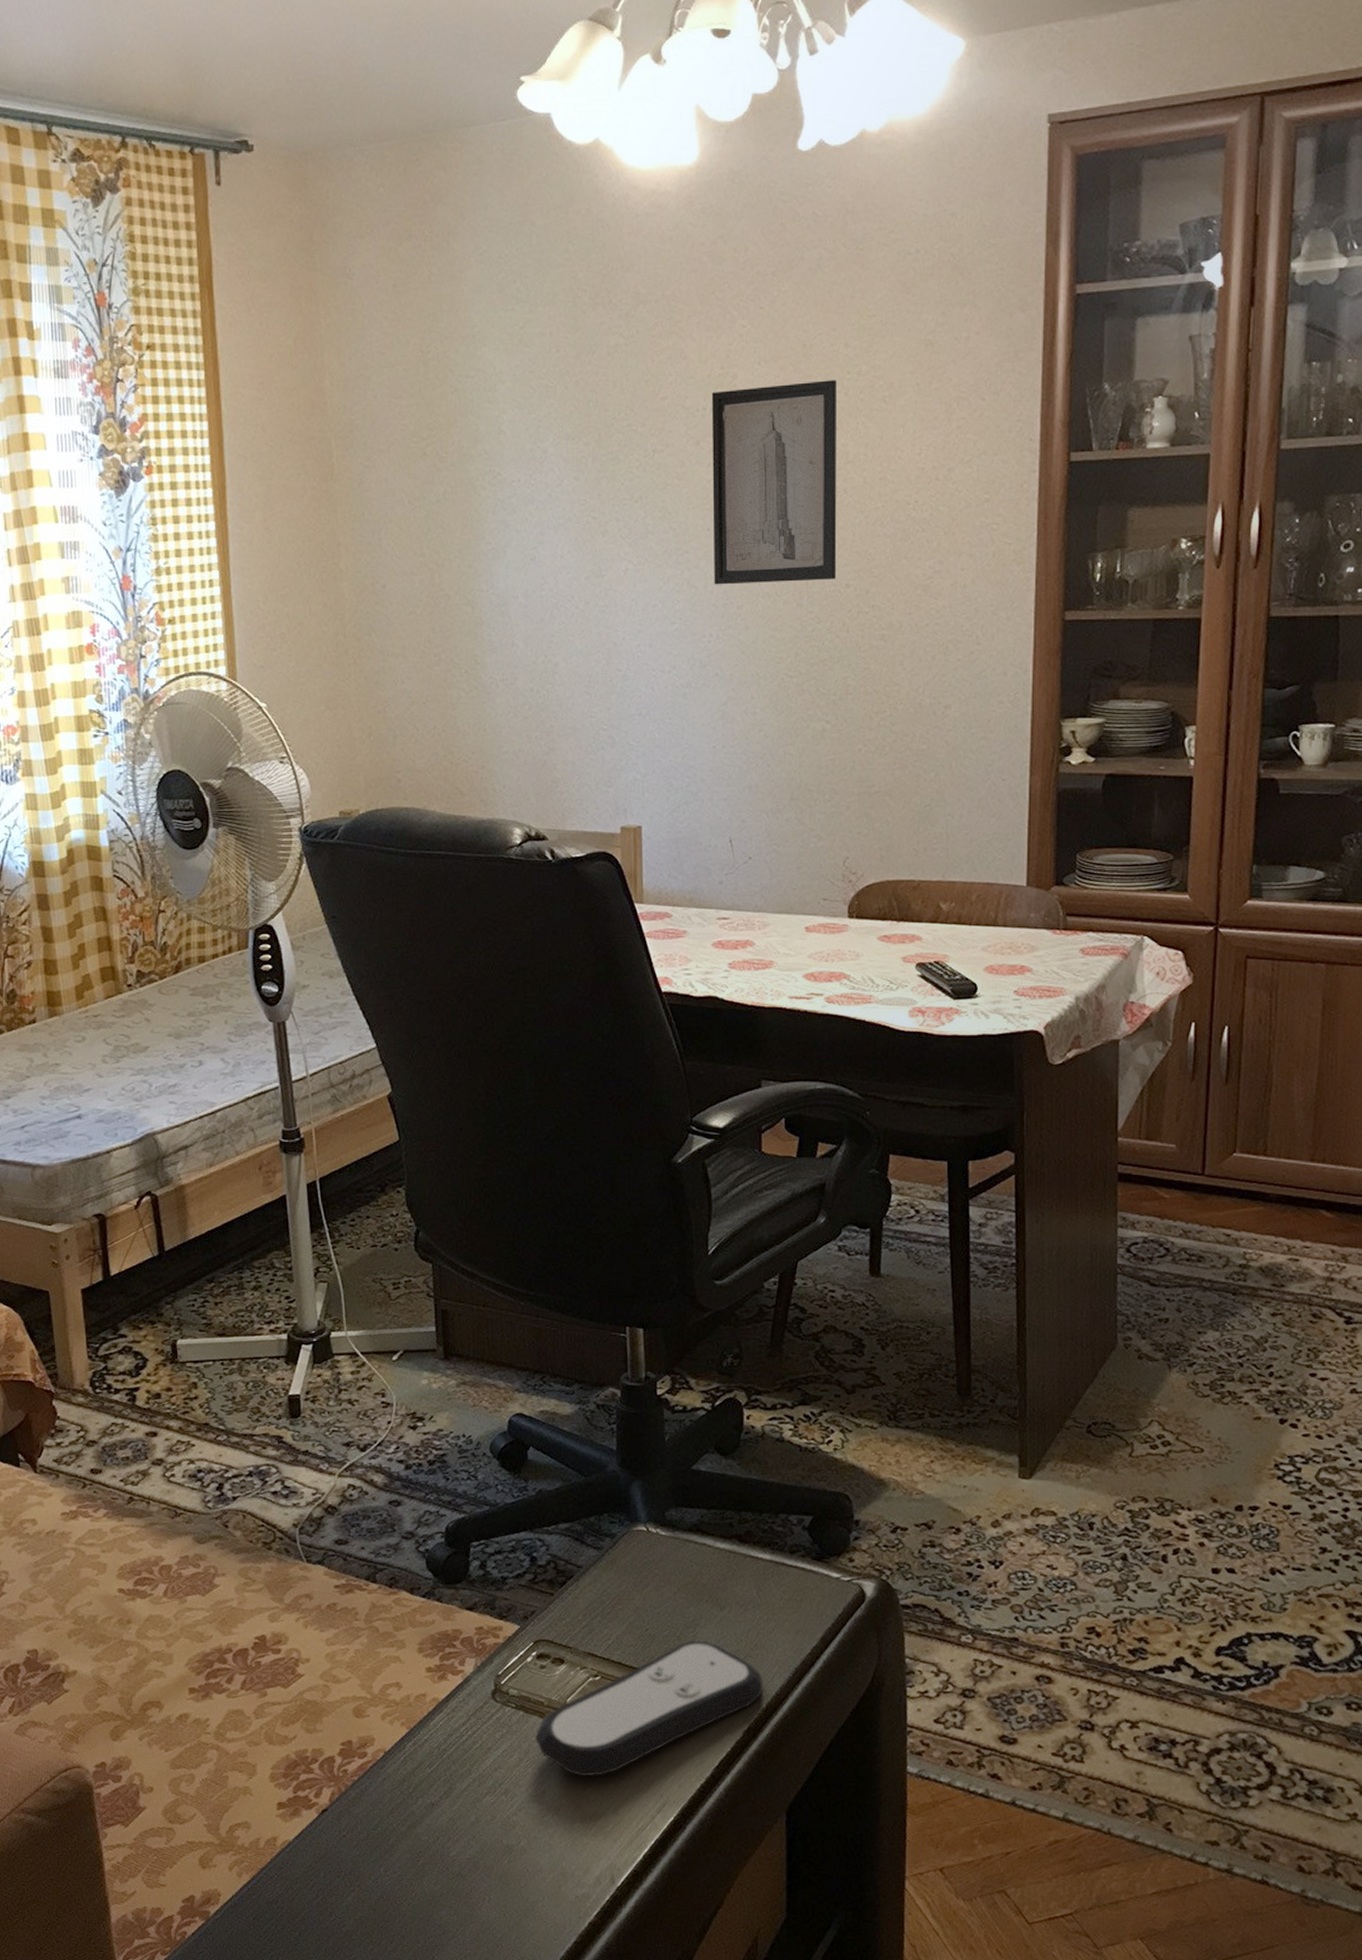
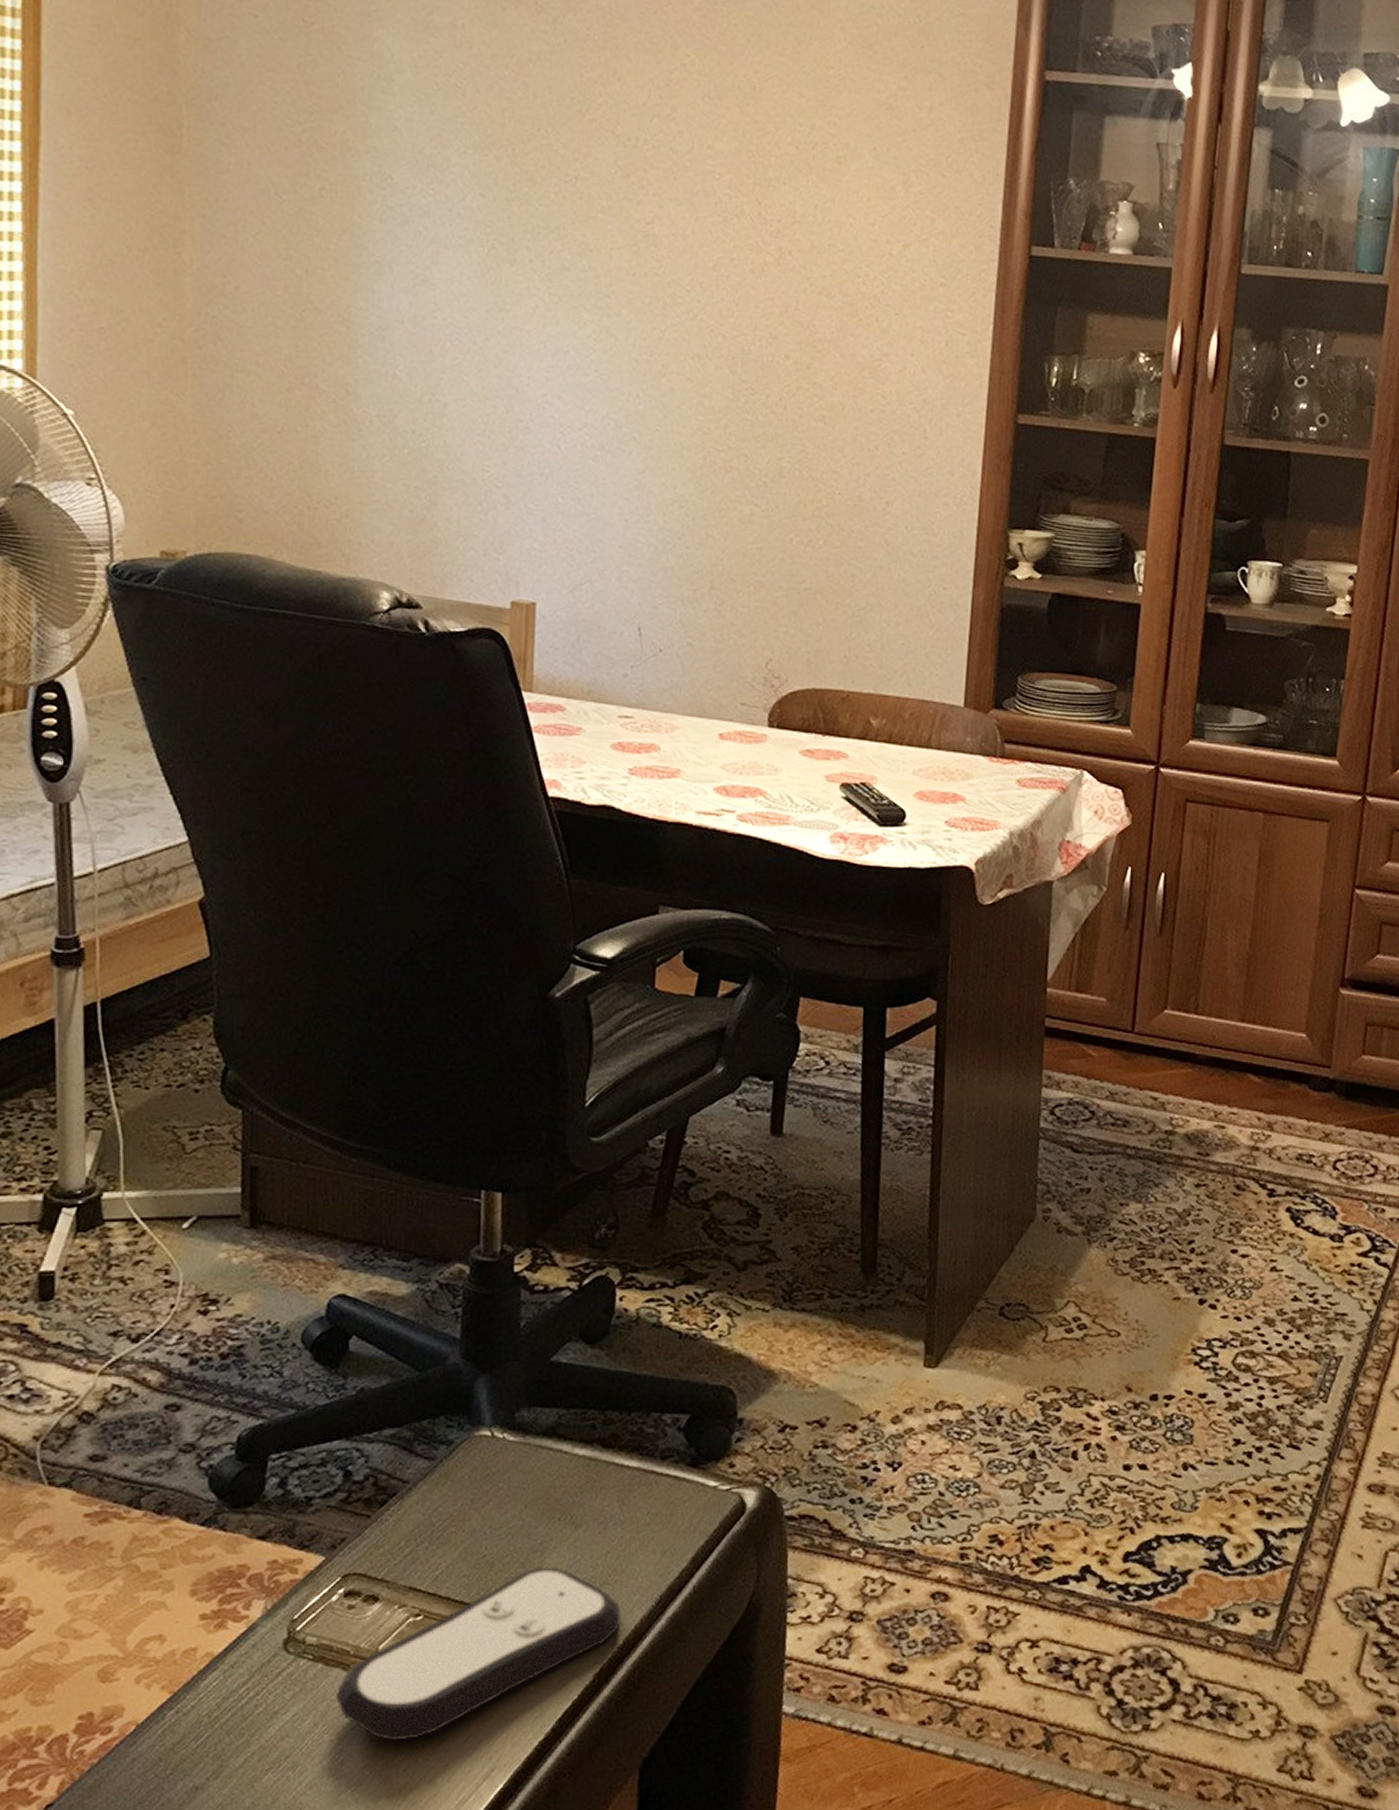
wall art: present [711,380,837,585] -> none [637,122,787,349]

